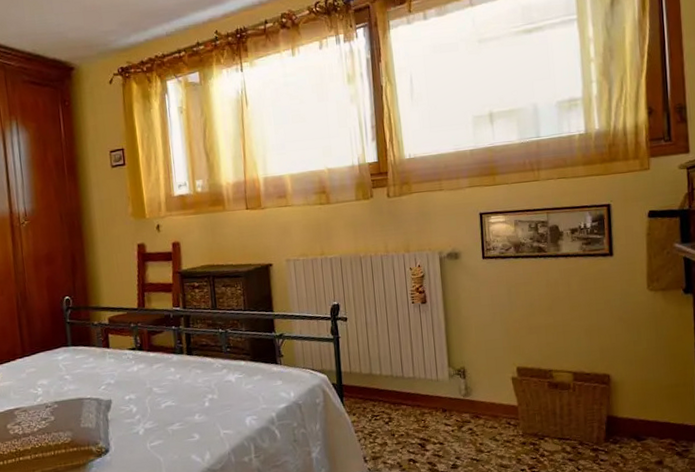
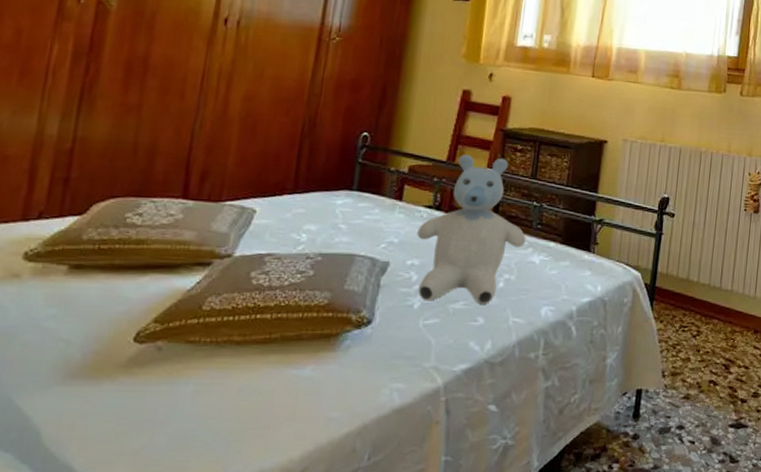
stuffed bear: none [127,296,220,427] -> present [417,154,526,304]

